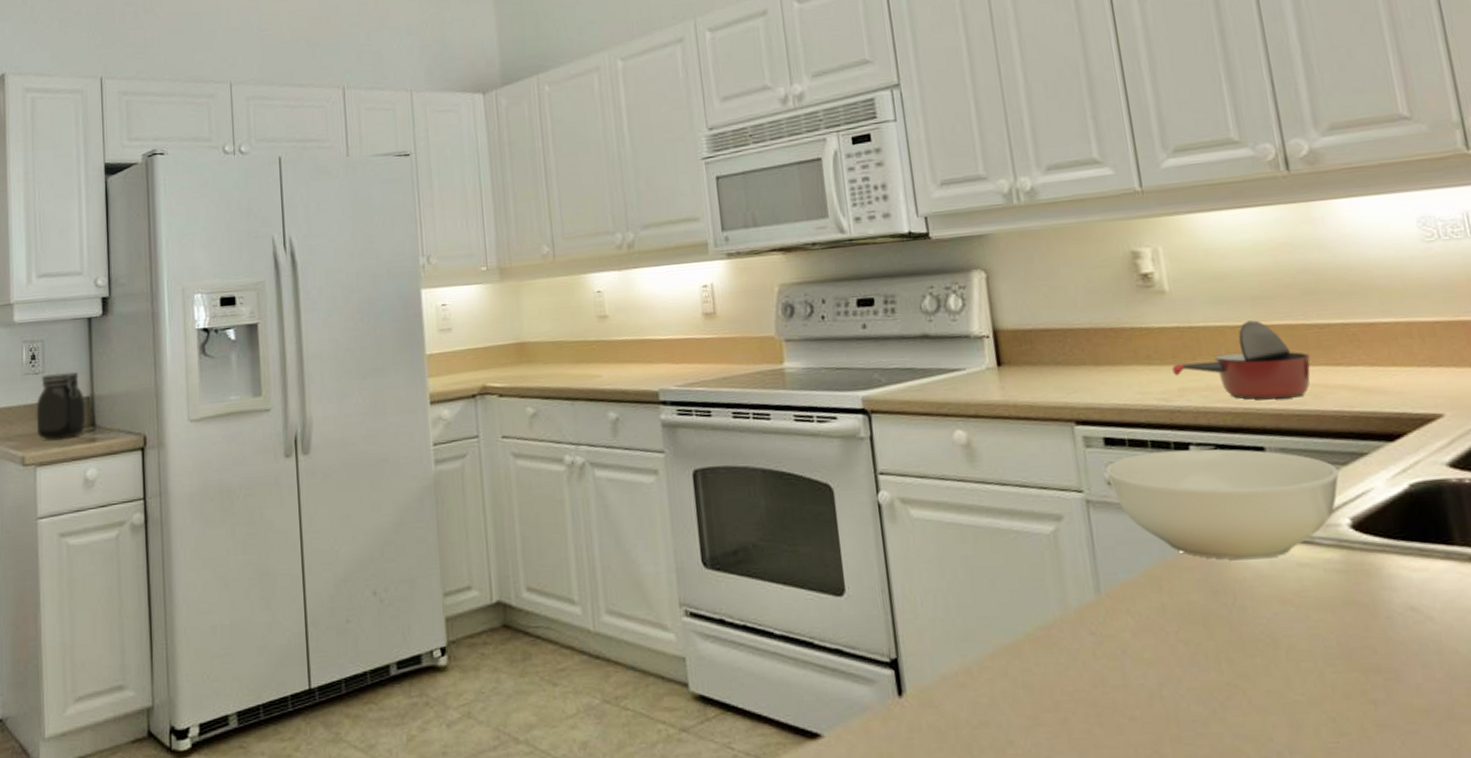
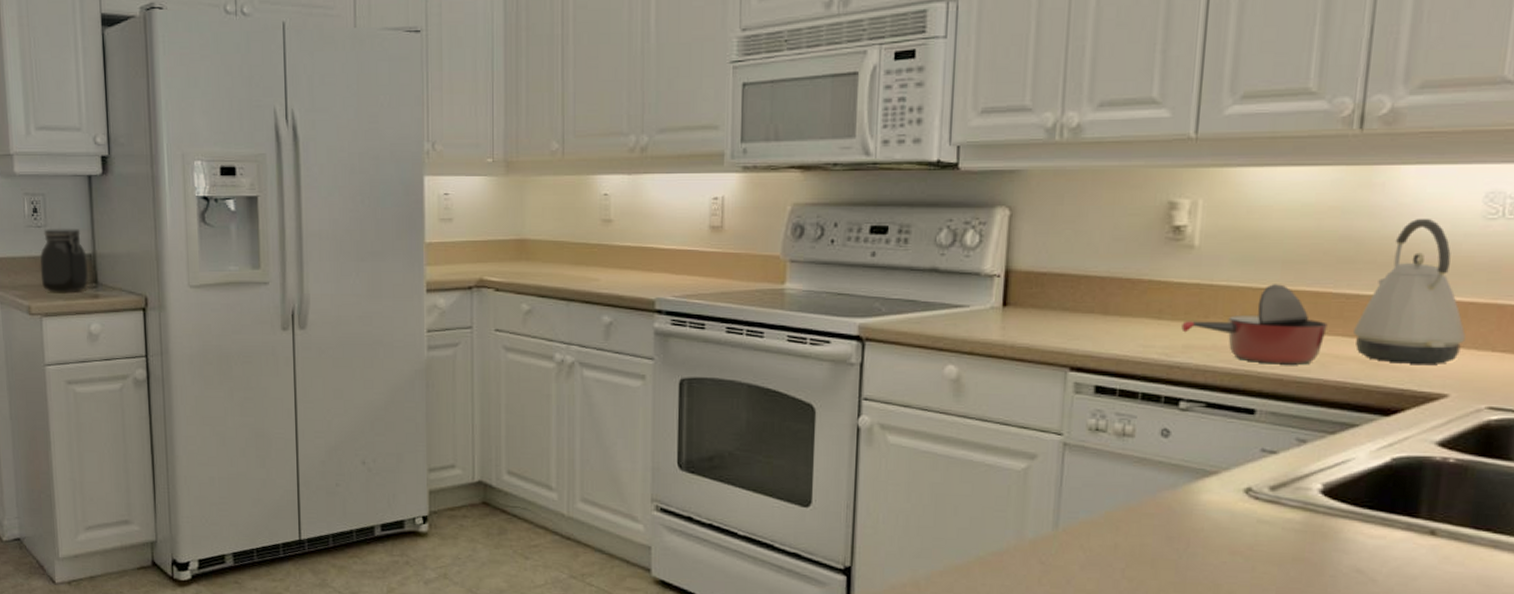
bowl: present [1105,449,1340,560] -> none [1089,404,1326,513]
kettle: none [1334,246,1442,388] -> present [1352,219,1466,364]

